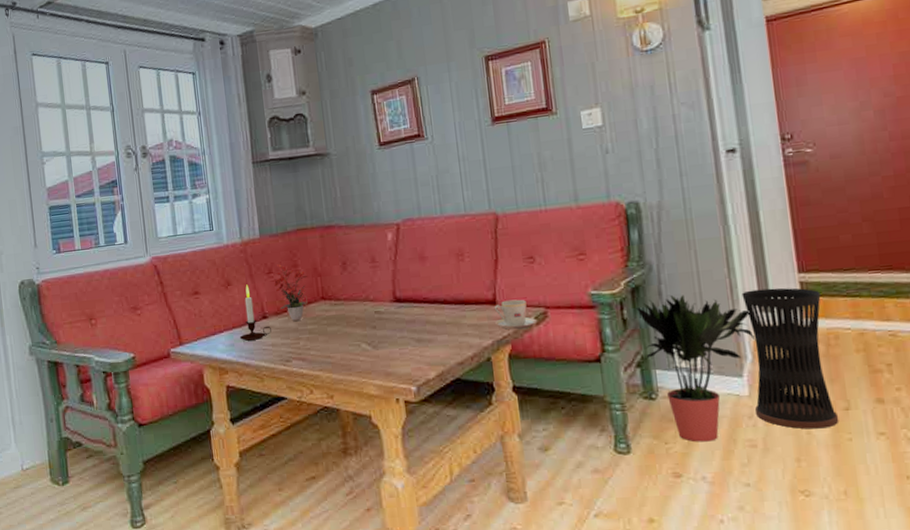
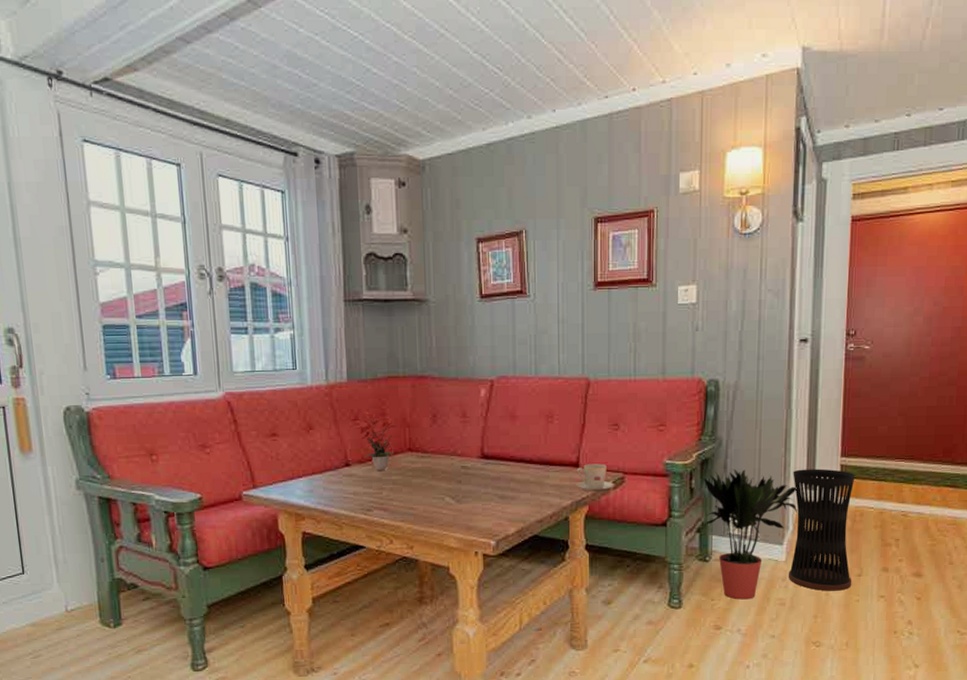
candle: present [239,284,271,341] -> none [319,430,354,488]

